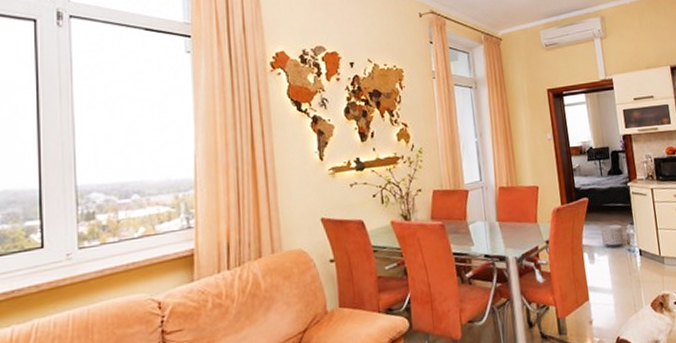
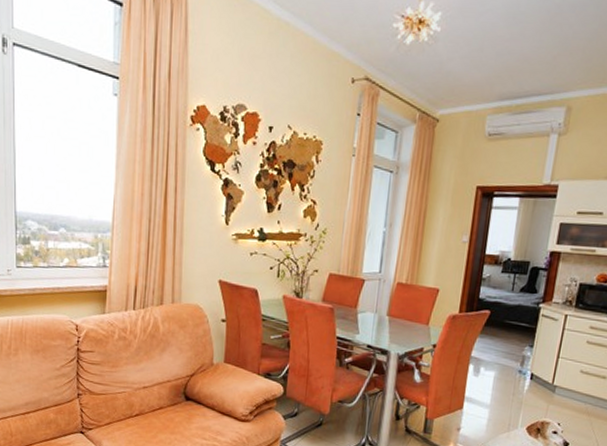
planter: present [600,224,625,247] -> none [492,341,520,366]

